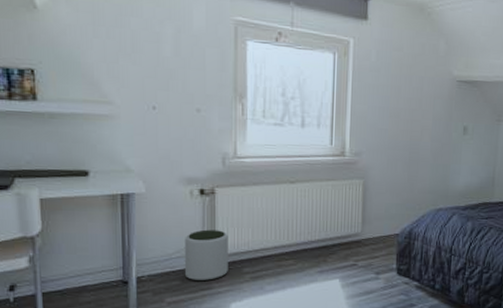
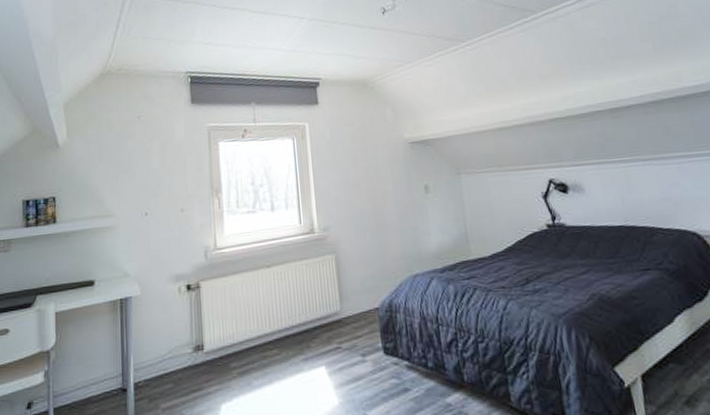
plant pot: present [185,229,228,282] -> none [176,324,216,382]

